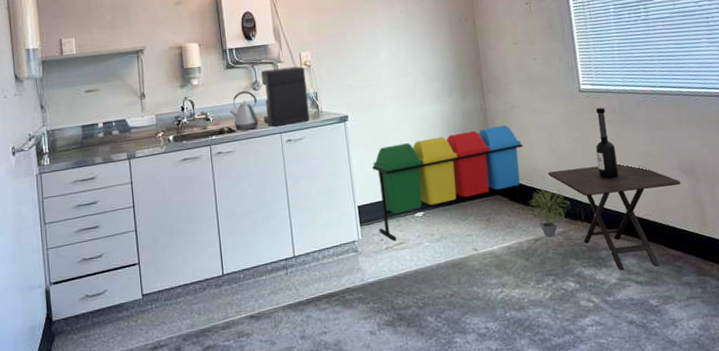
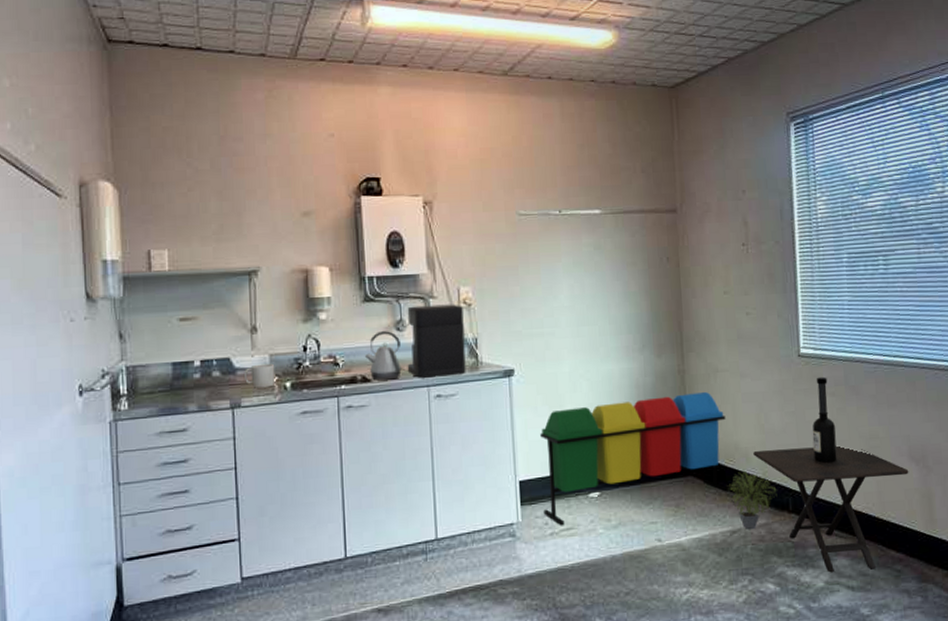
mug: none [136,121,161,142] -> present [243,363,276,388]

